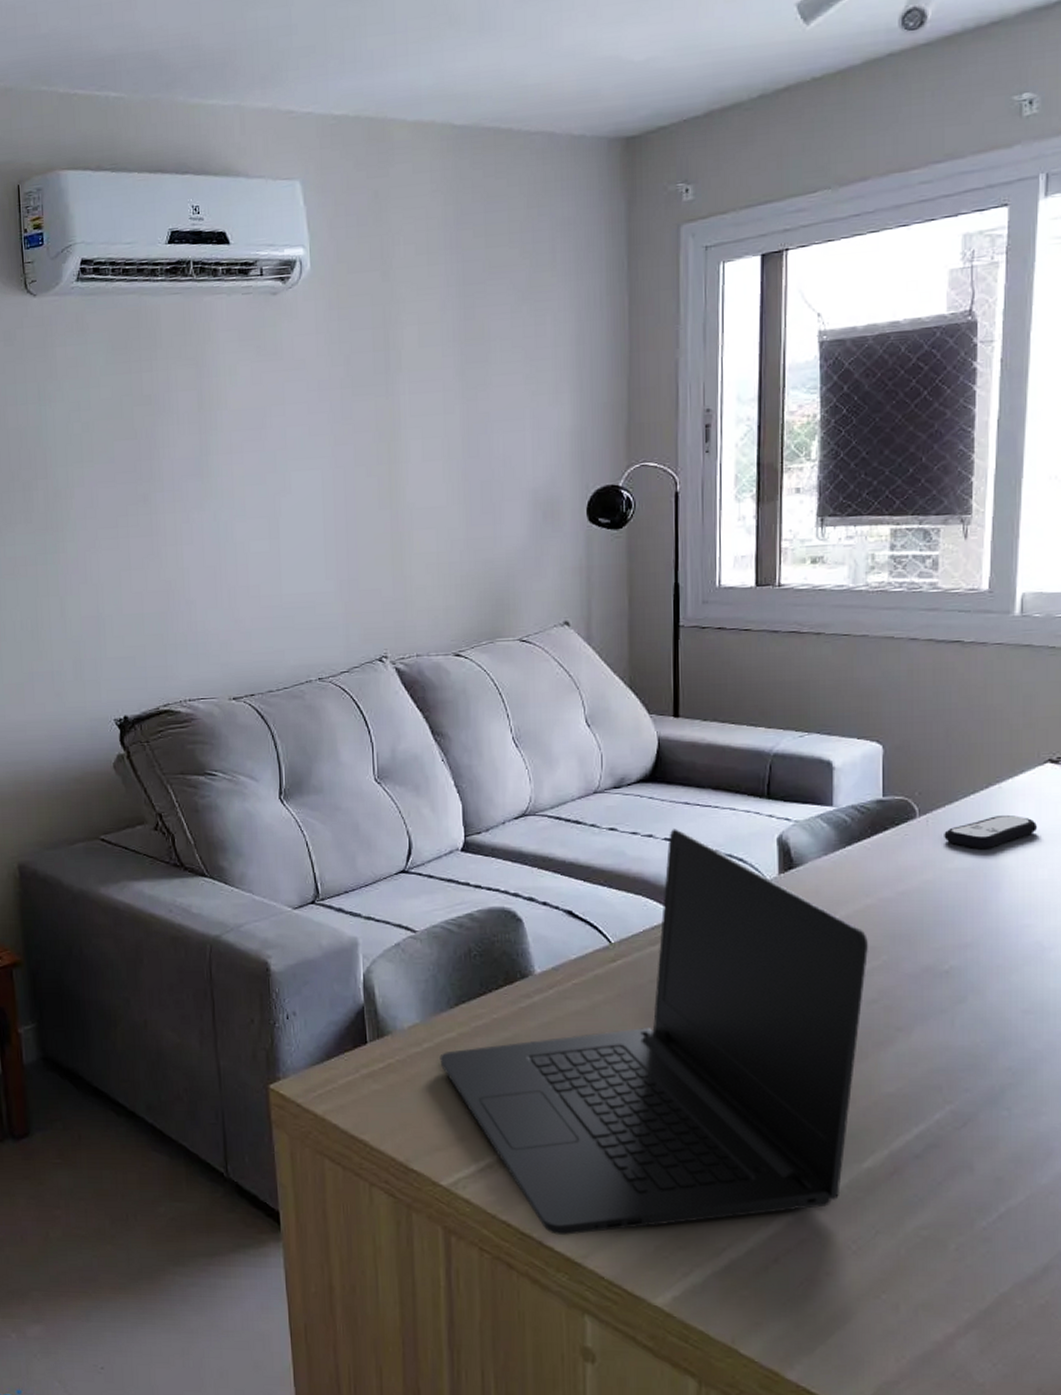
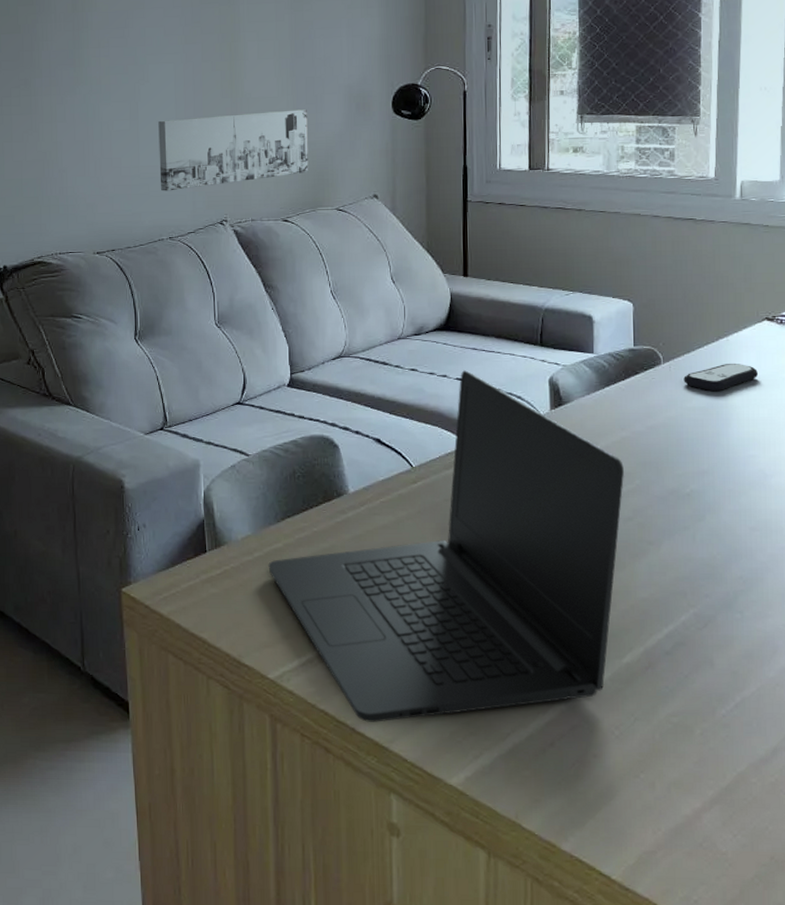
wall art: none [303,520,485,624] -> present [158,109,309,191]

